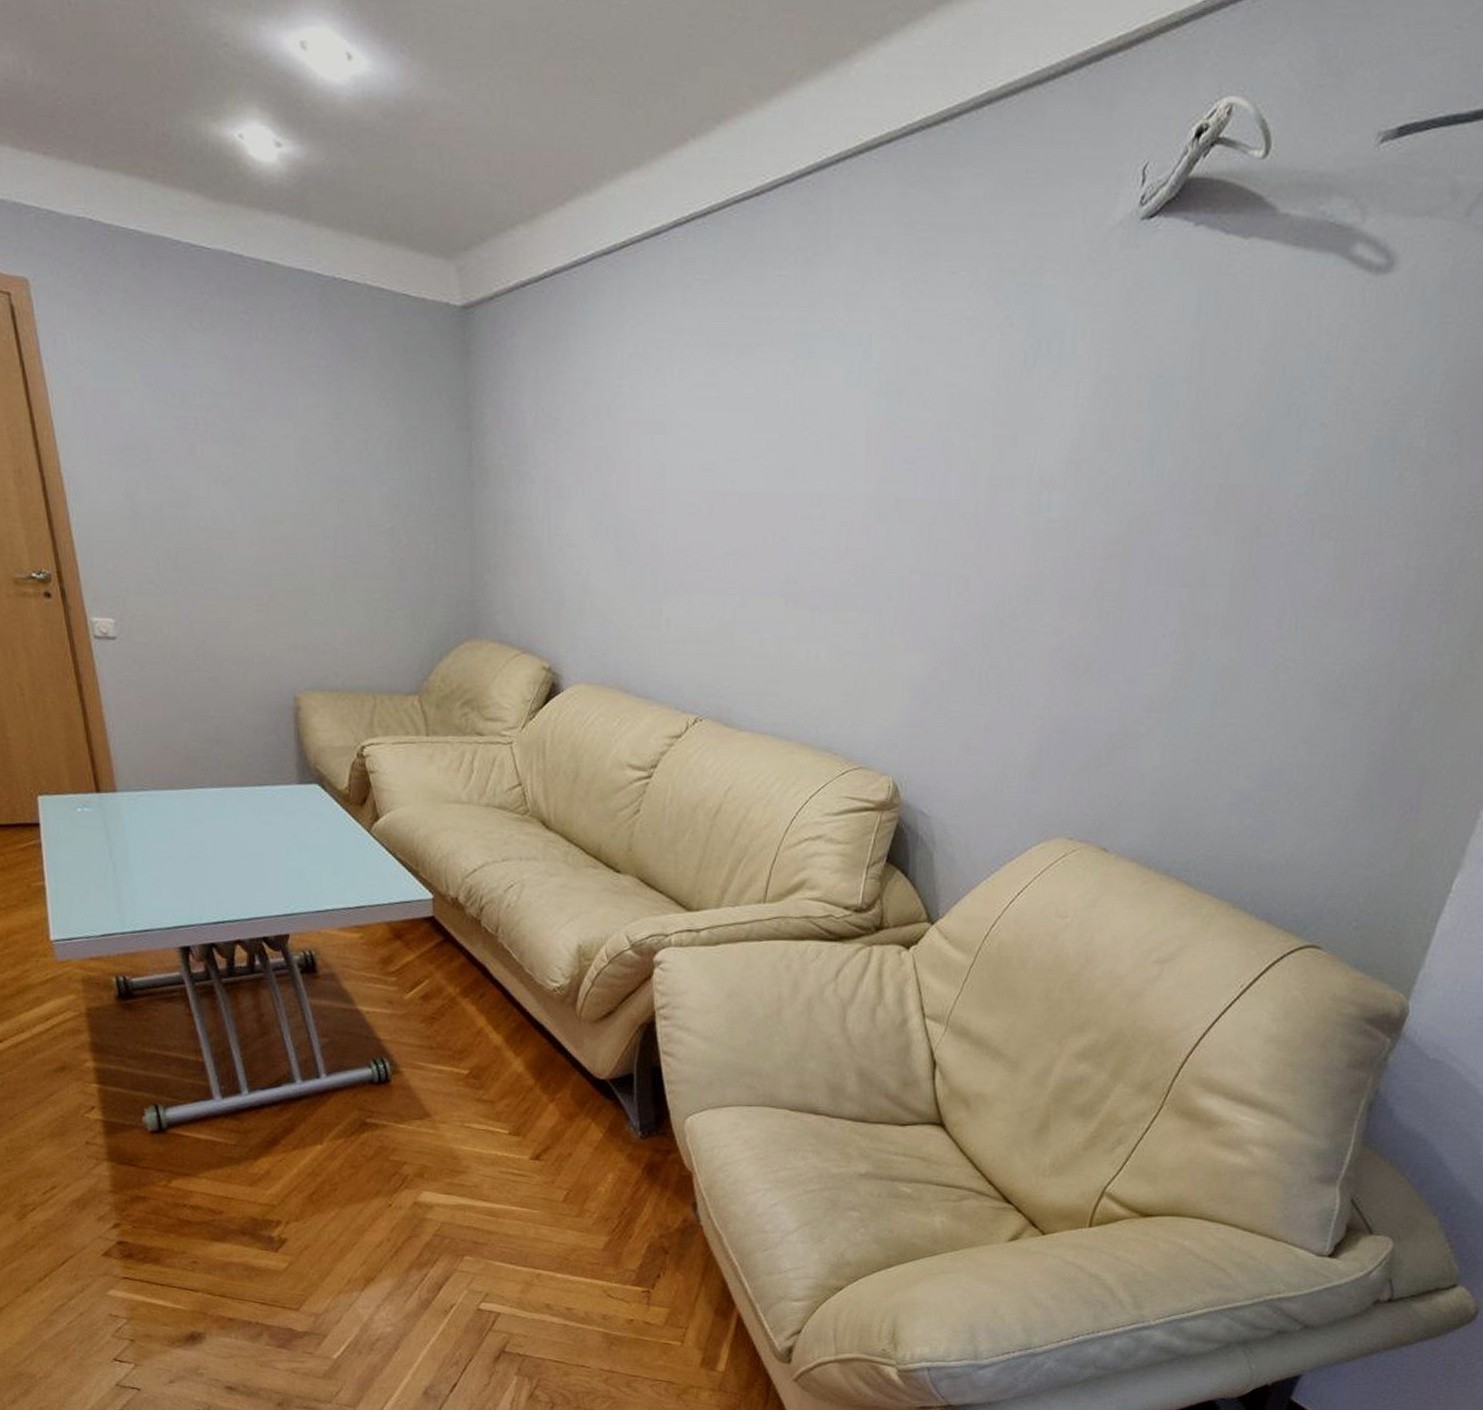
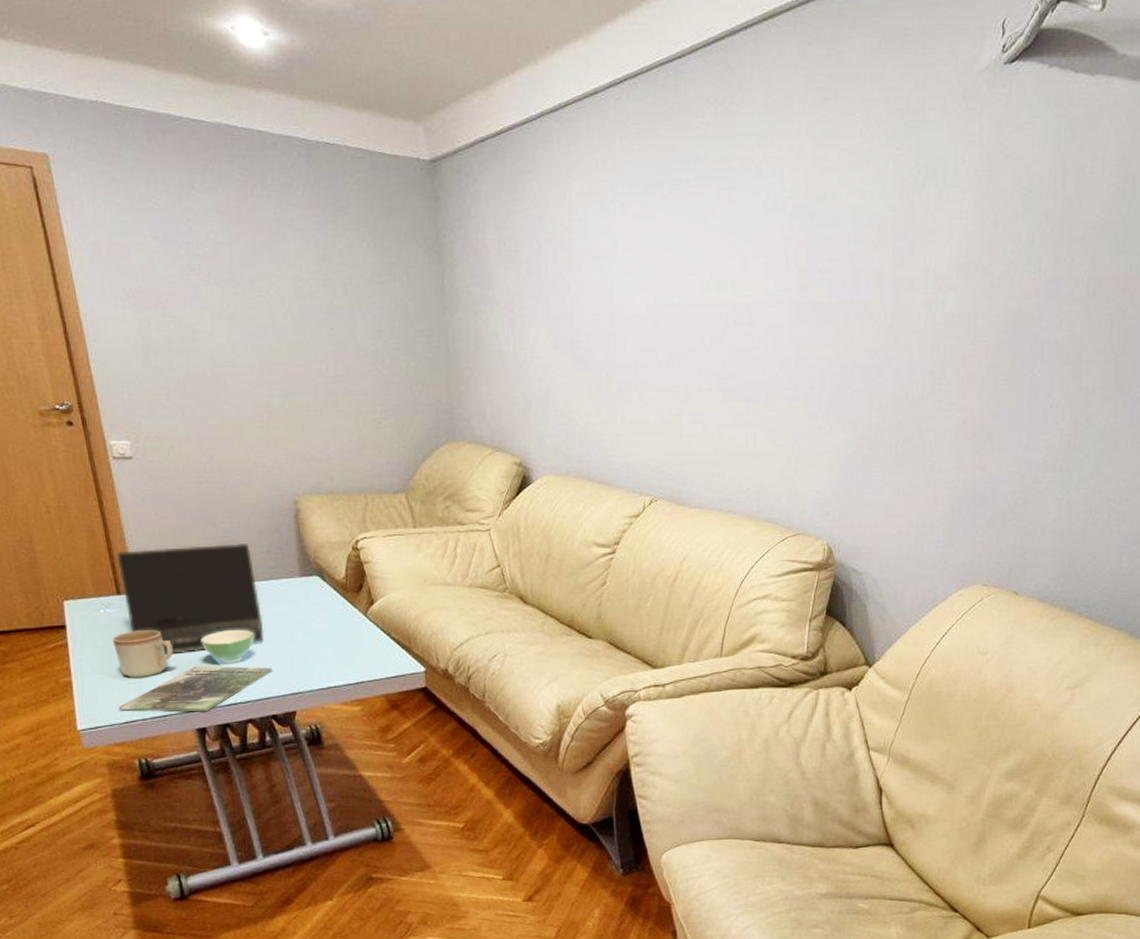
mug: none [90,833,156,886] -> present [112,629,173,677]
magazine: none [95,877,266,929] -> present [118,666,274,712]
laptop: none [96,741,257,862] -> present [116,542,265,654]
bowl: none [185,838,247,877] -> present [199,629,255,664]

